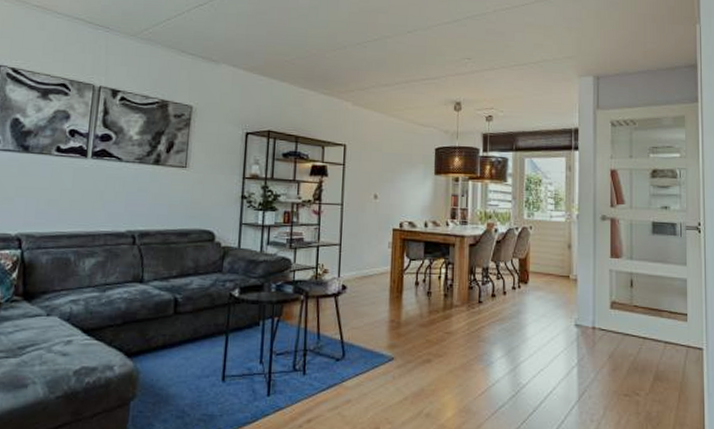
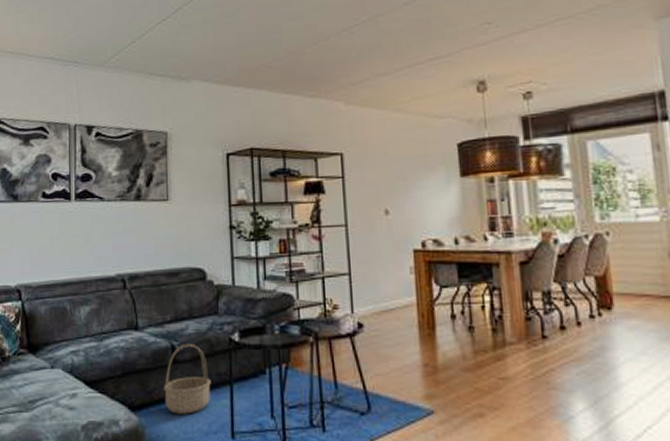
basket: none [161,296,209,360] -> present [163,343,211,414]

